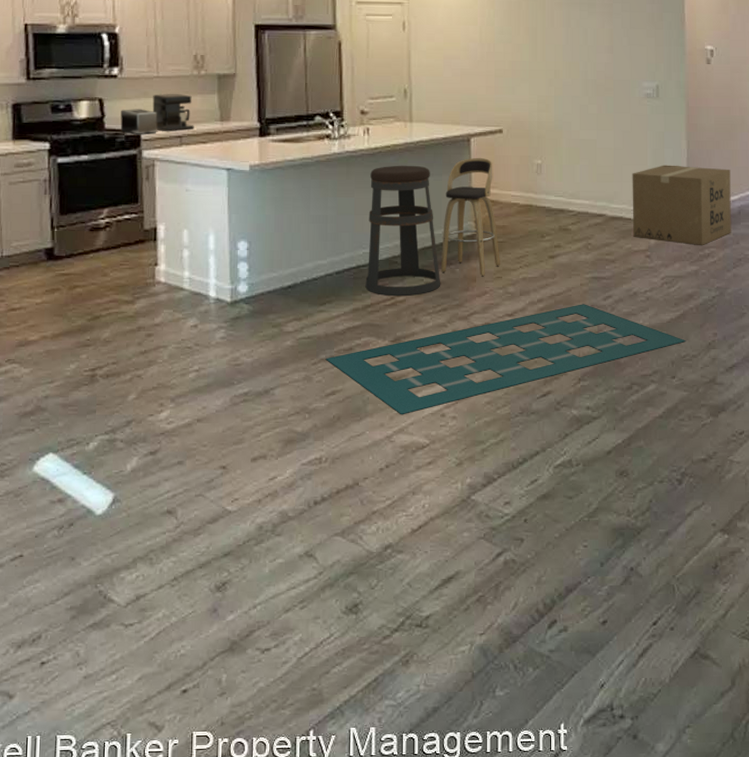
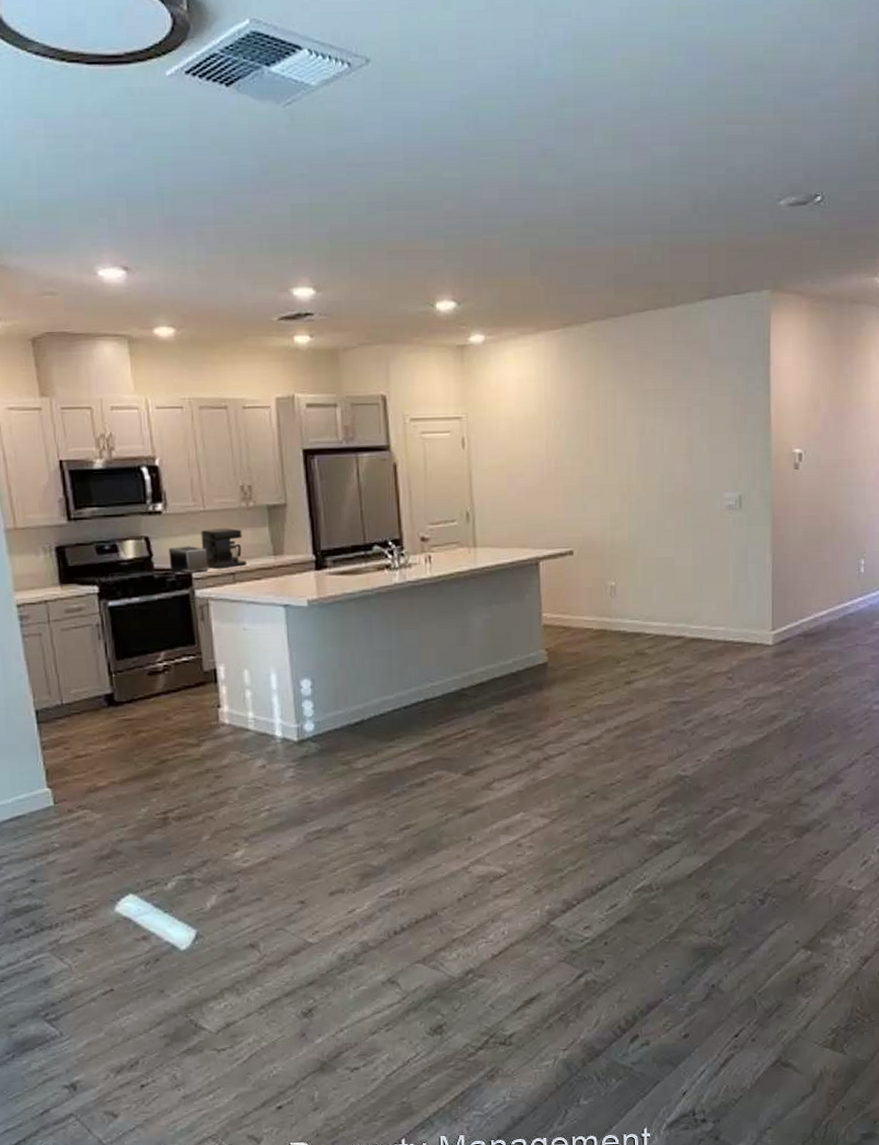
area rug: present [325,304,686,414] -> none [397,729,770,846]
bar stool: present [365,165,441,297] -> none [434,593,513,730]
bar stool: present [440,157,500,277] -> none [512,581,574,706]
cardboard box: present [632,165,732,246] -> none [712,581,819,665]

